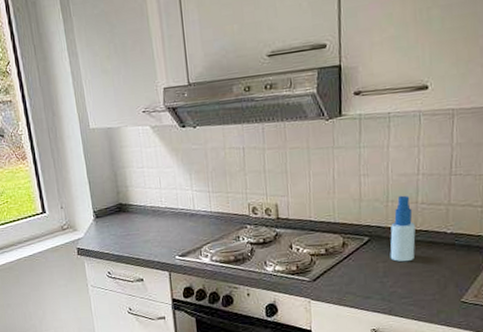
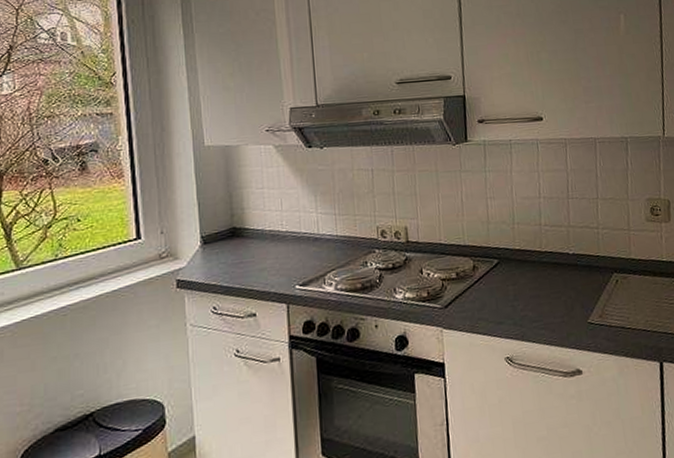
spray bottle: present [390,195,416,262] -> none [518,217,542,284]

